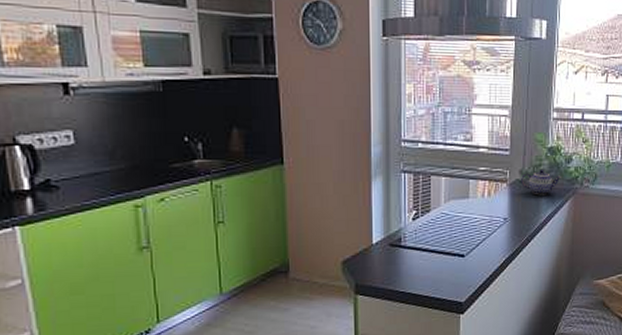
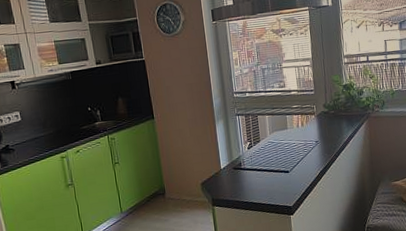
teapot: present [521,170,561,196] -> none [325,102,356,122]

